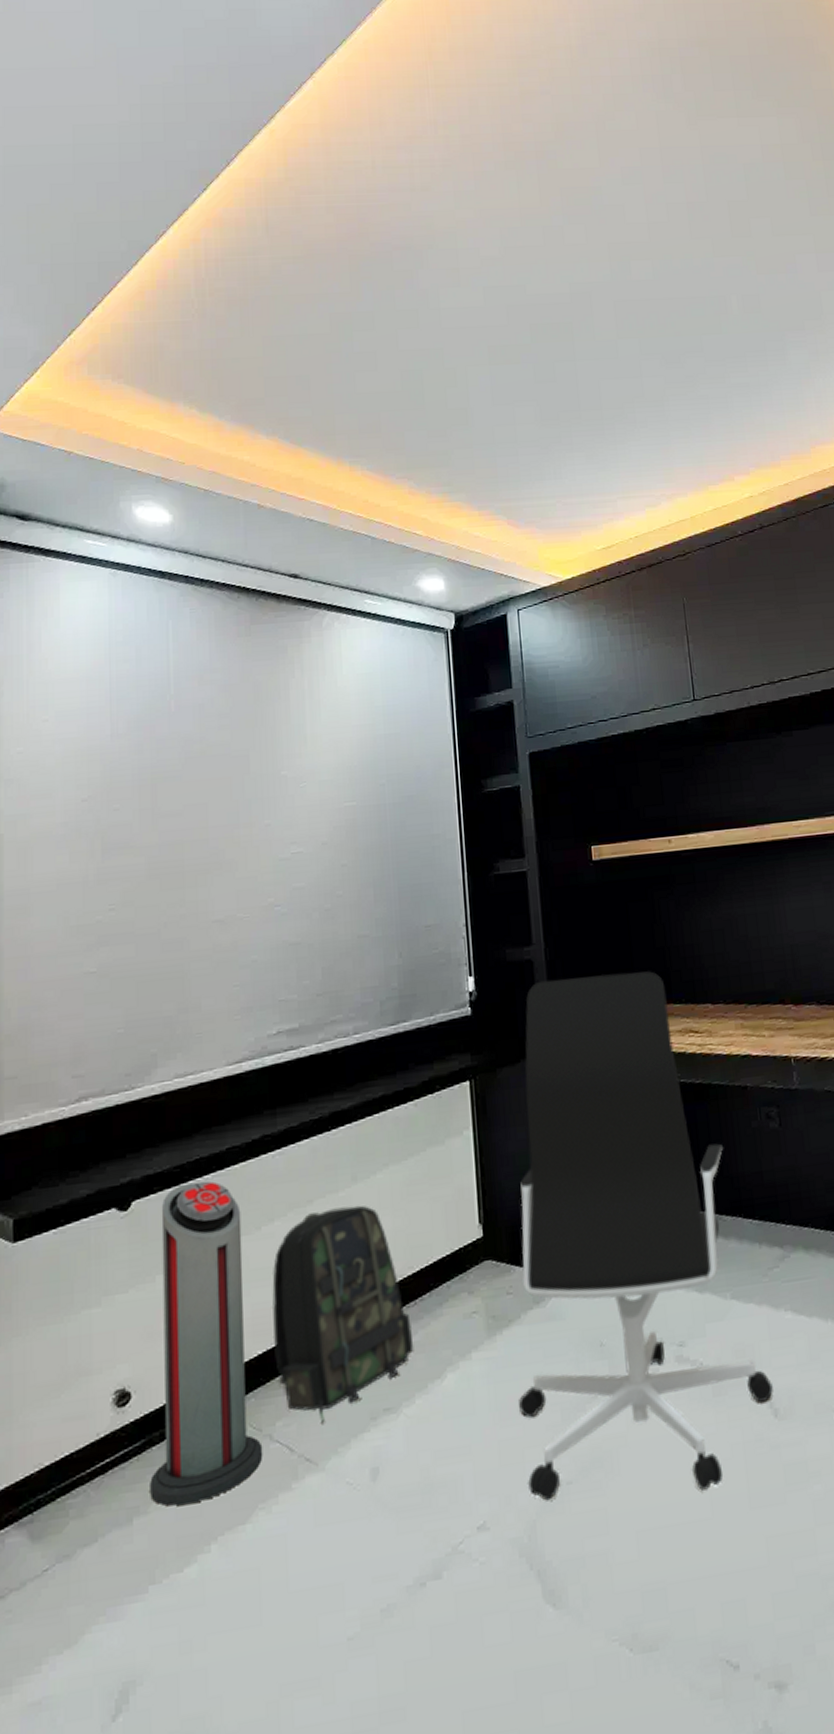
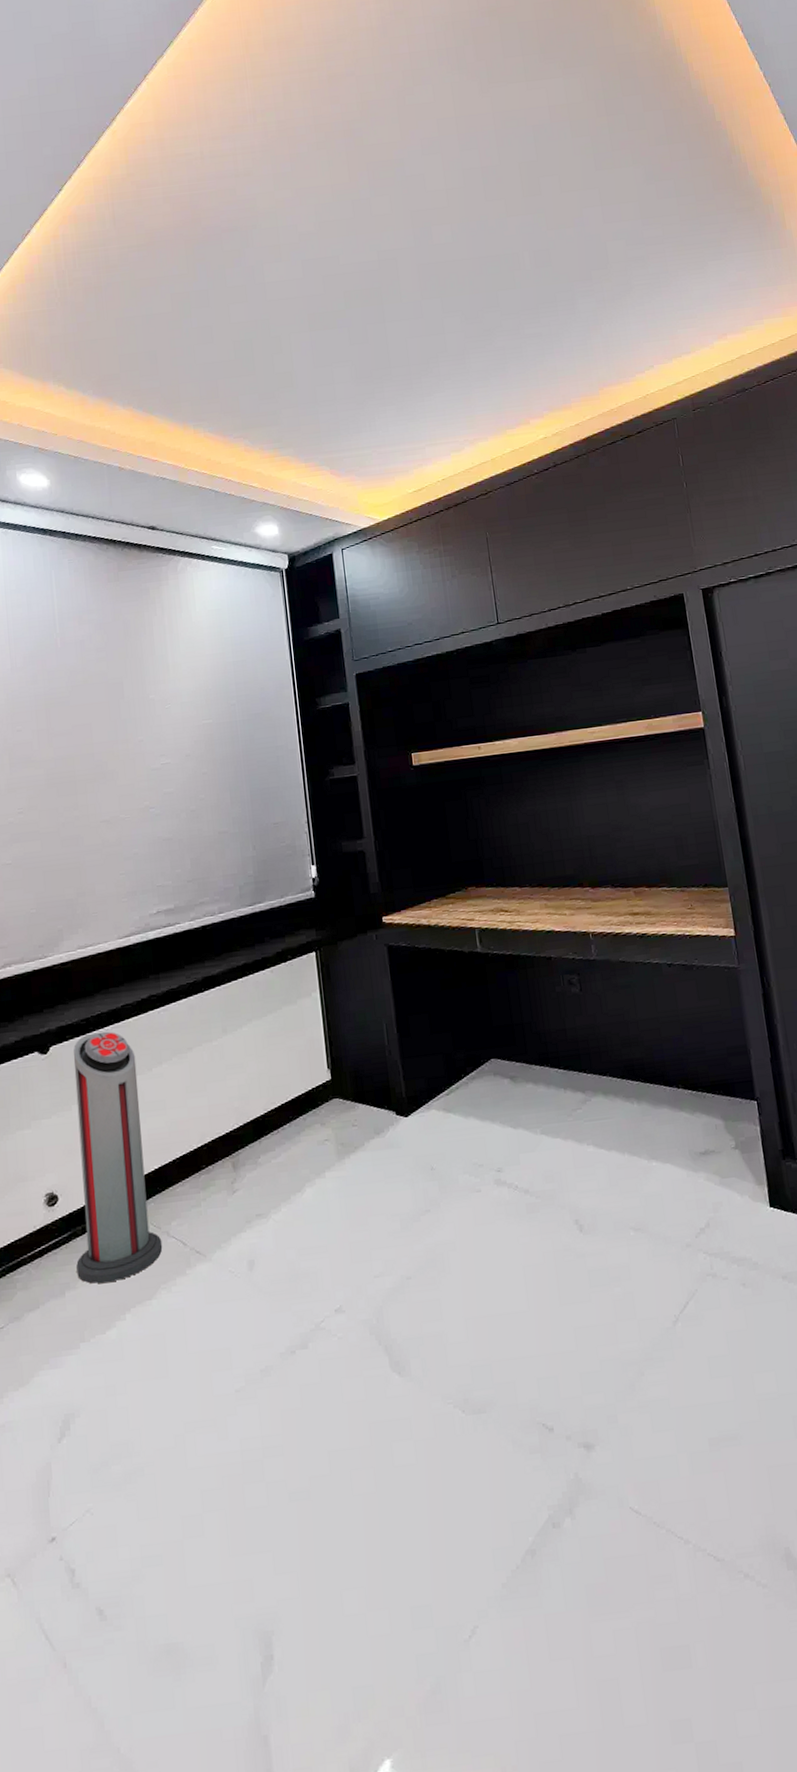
backpack: present [271,1205,414,1424] -> none [163,1052,279,1225]
office chair: present [519,971,773,1501] -> none [360,859,578,1292]

